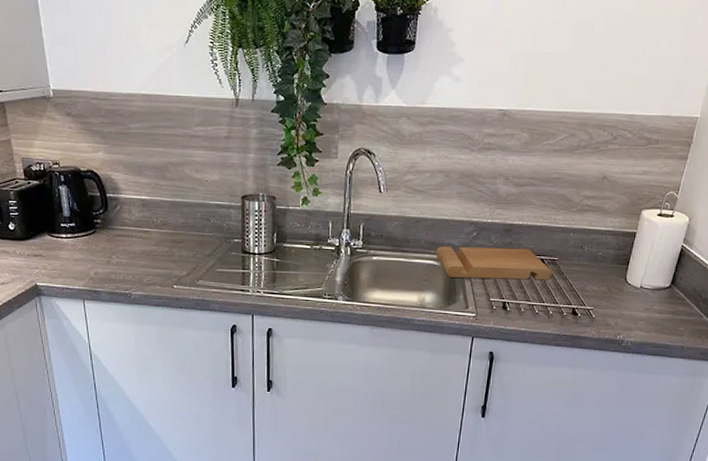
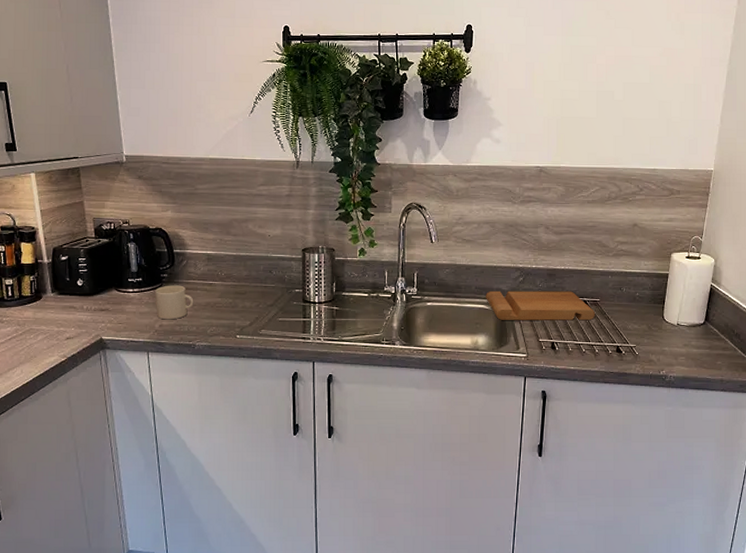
mug: none [89,231,129,268] -> present [155,285,194,320]

